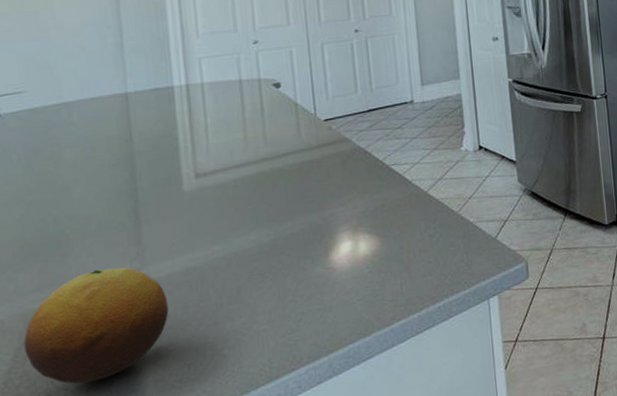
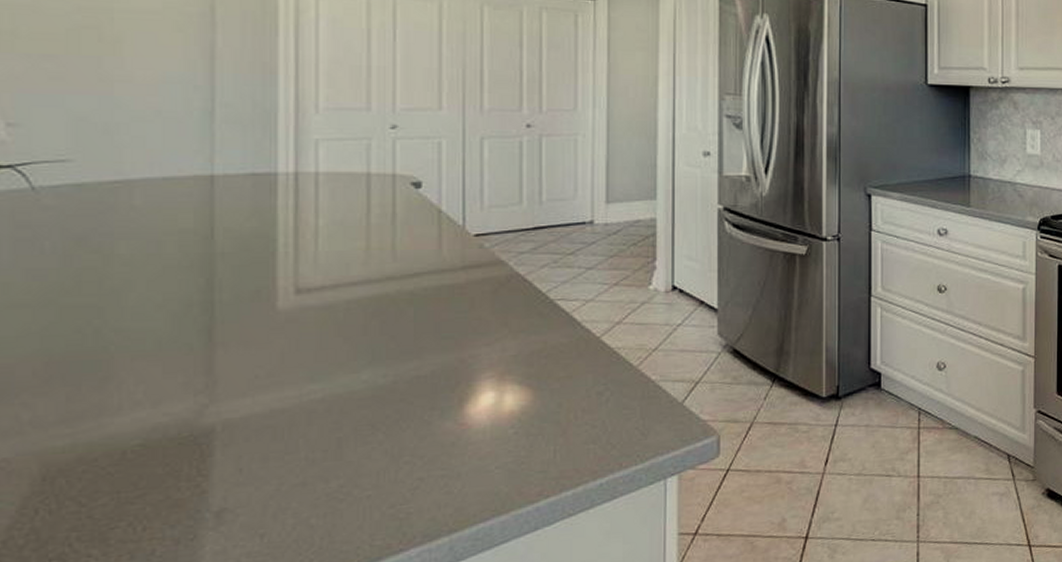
fruit: present [24,267,169,384] -> none [36,401,241,550]

